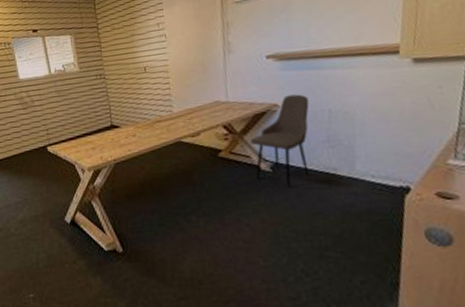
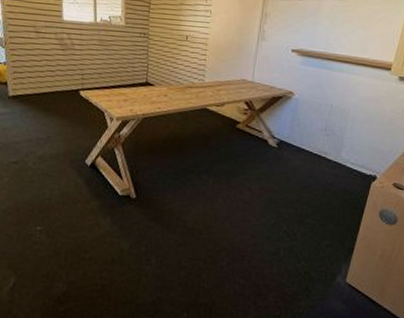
dining chair: present [250,94,309,187] -> none [263,86,317,162]

